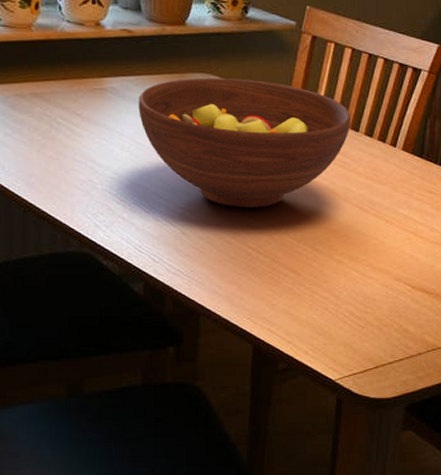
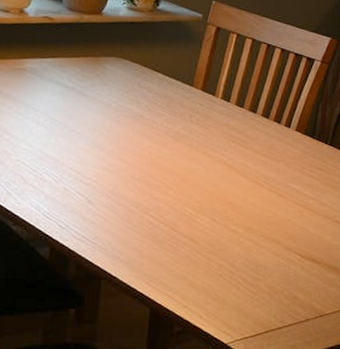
fruit bowl: present [138,78,352,208] -> none [54,61,250,180]

